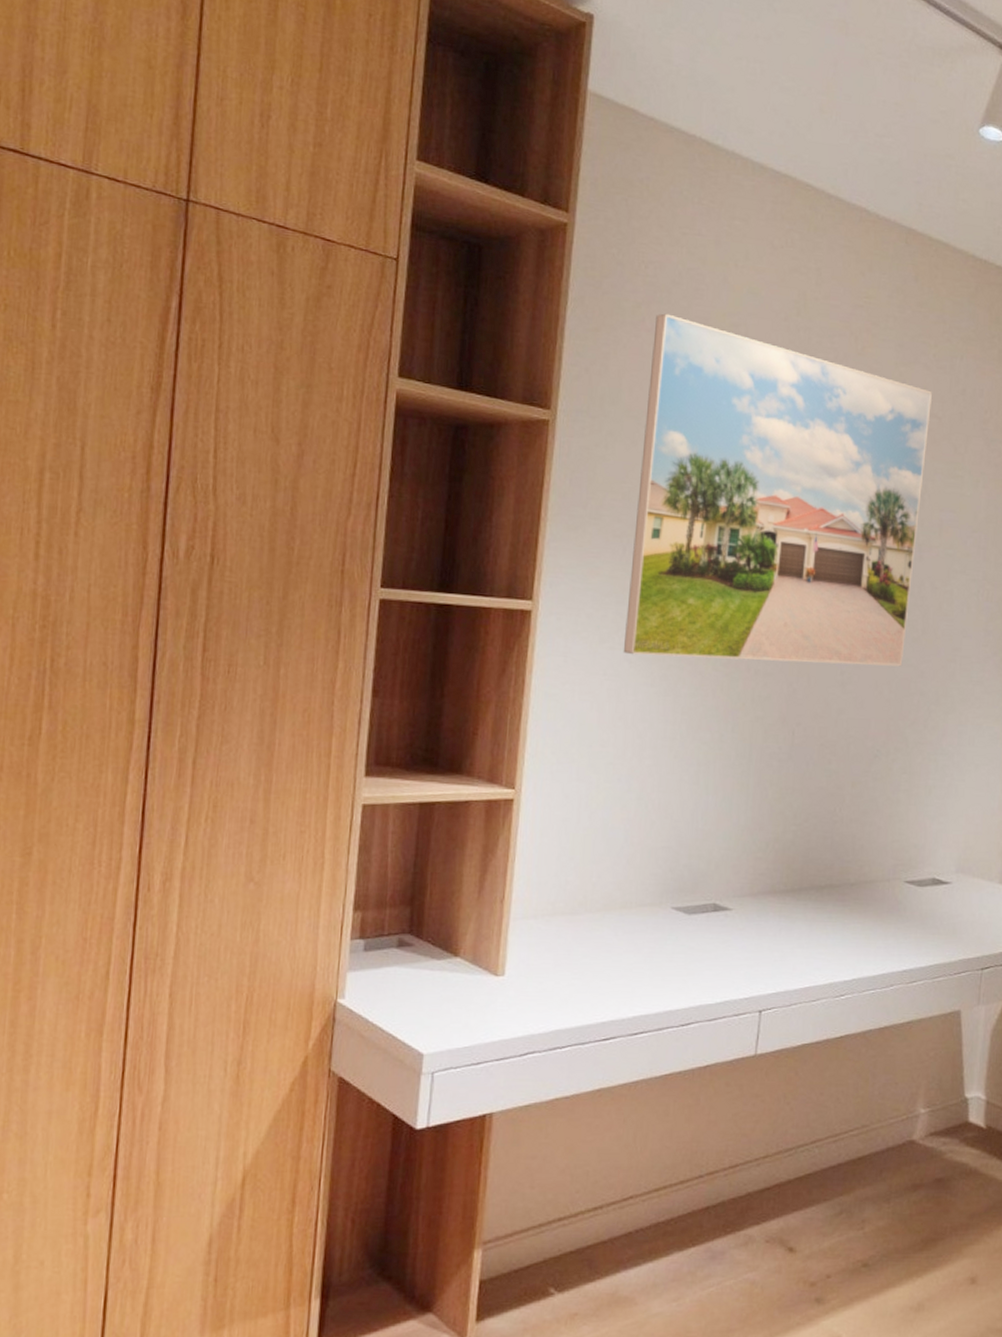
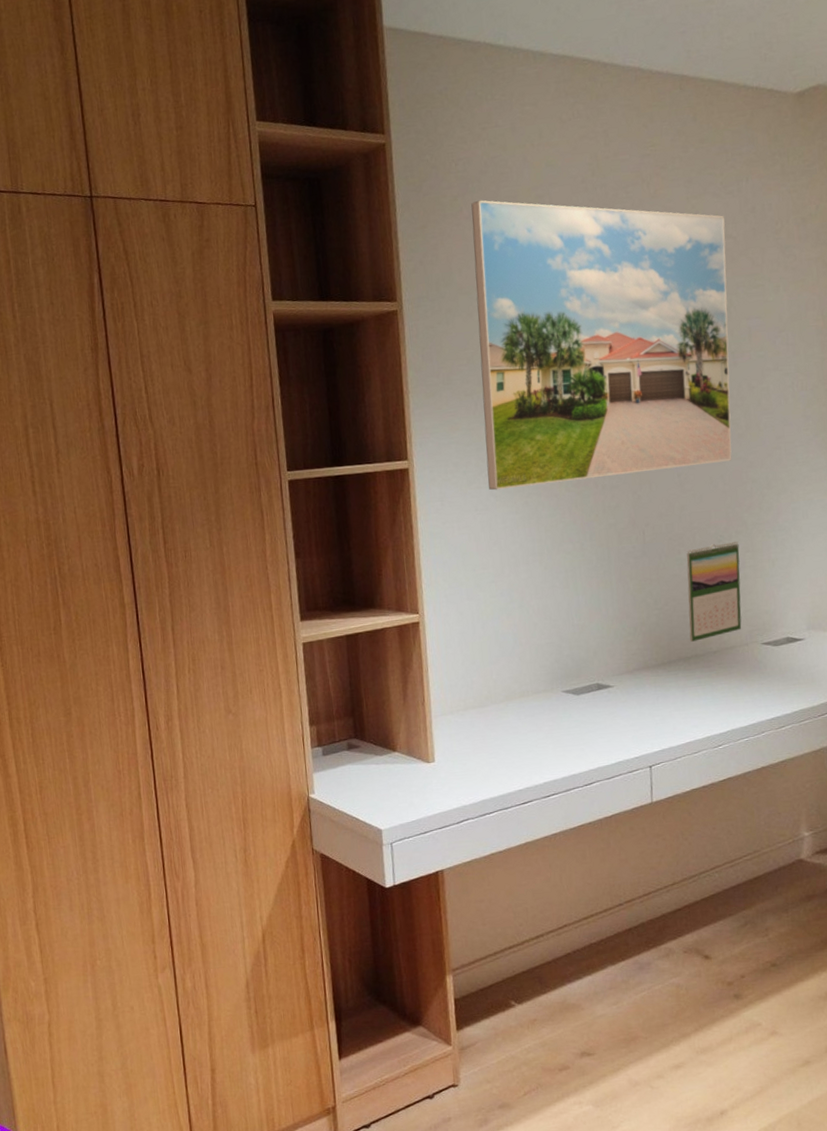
calendar: none [827,758,896,869] -> present [686,541,742,642]

